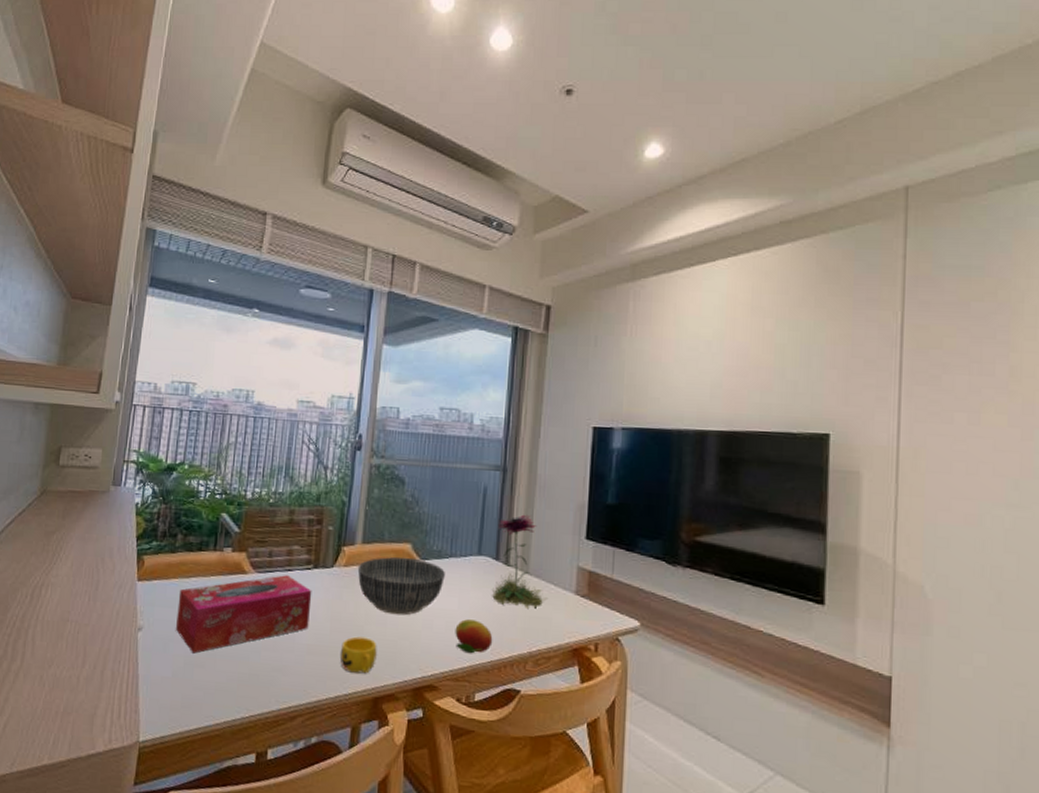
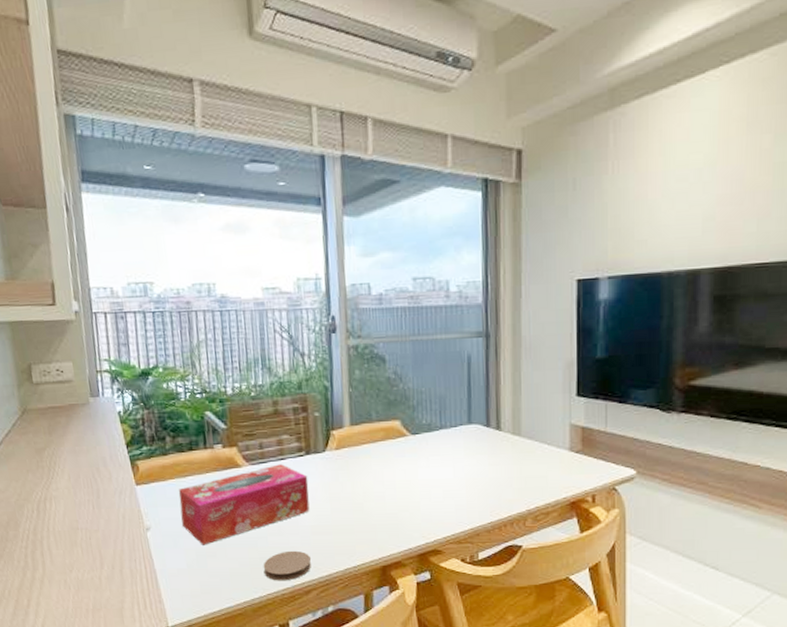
coaster: none [250,669,303,703] -> present [263,550,312,581]
cup: present [339,636,377,674] -> none [343,513,380,547]
bowl: present [357,557,445,616] -> none [349,435,437,490]
fruit: present [455,619,493,654] -> none [453,486,491,518]
flower: present [492,514,547,609] -> none [485,378,542,469]

